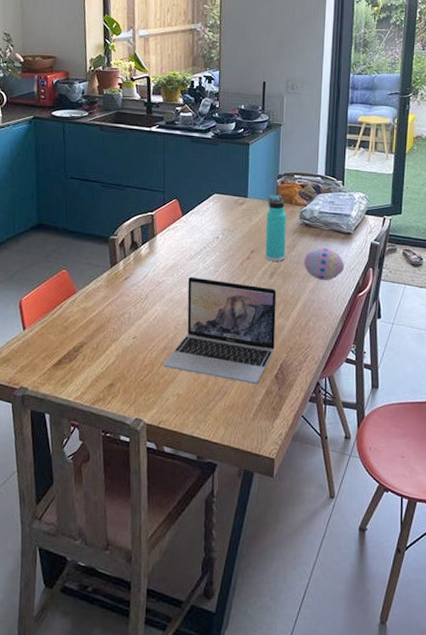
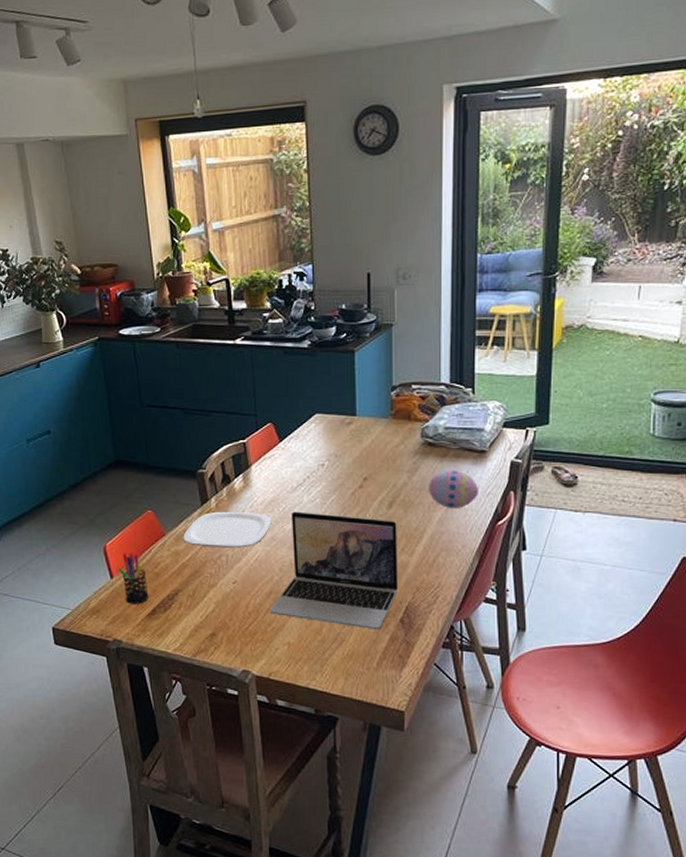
pen holder: none [31,307,57,355] -> present [118,553,149,604]
plate: none [92,273,171,307] -> present [183,511,272,548]
thermos bottle: present [265,195,287,261] -> none [380,410,405,489]

